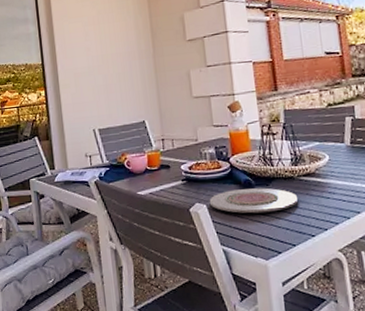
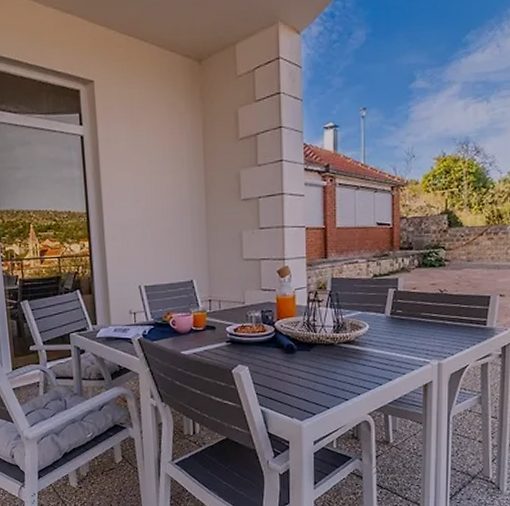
plate: present [209,188,299,214] -> none [251,353,337,377]

